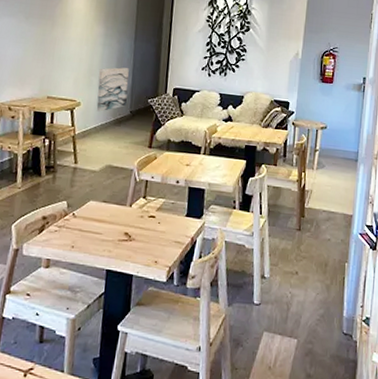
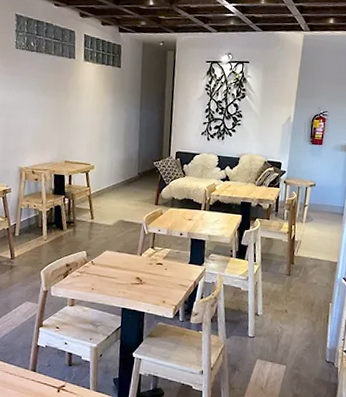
wall art: present [96,67,129,112] -> none [108,134,136,174]

